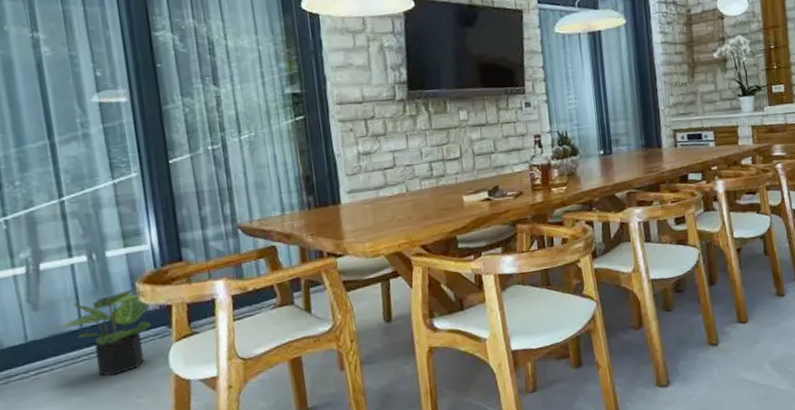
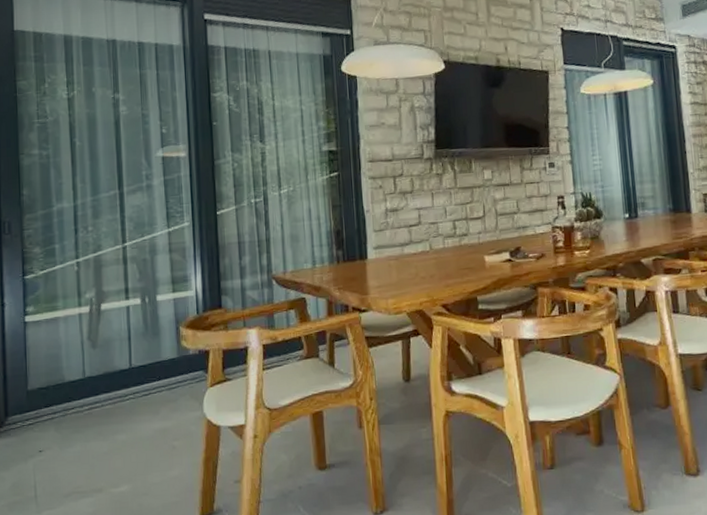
potted plant: present [57,287,153,376] -> none [110,331,191,416]

